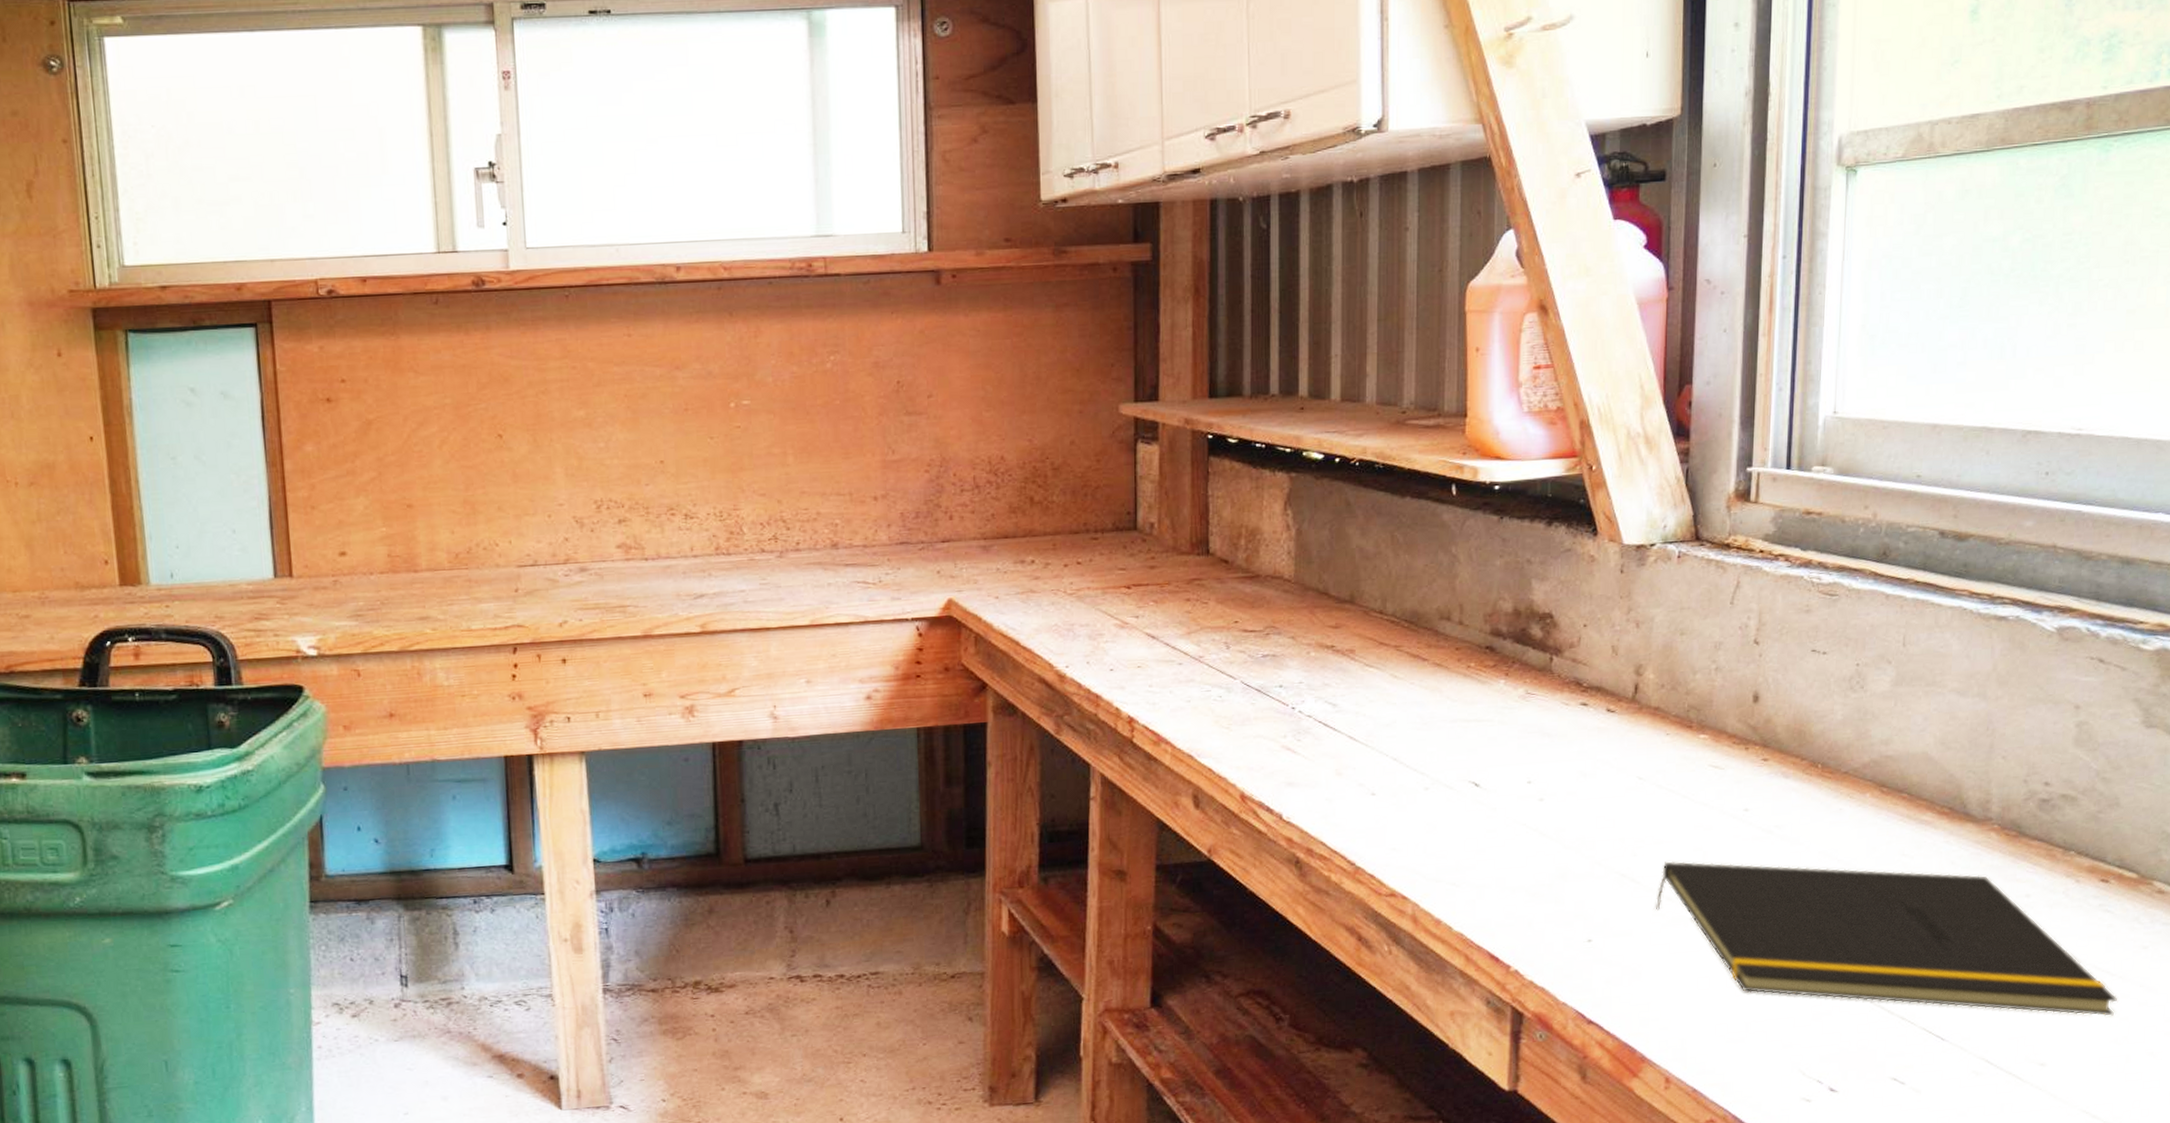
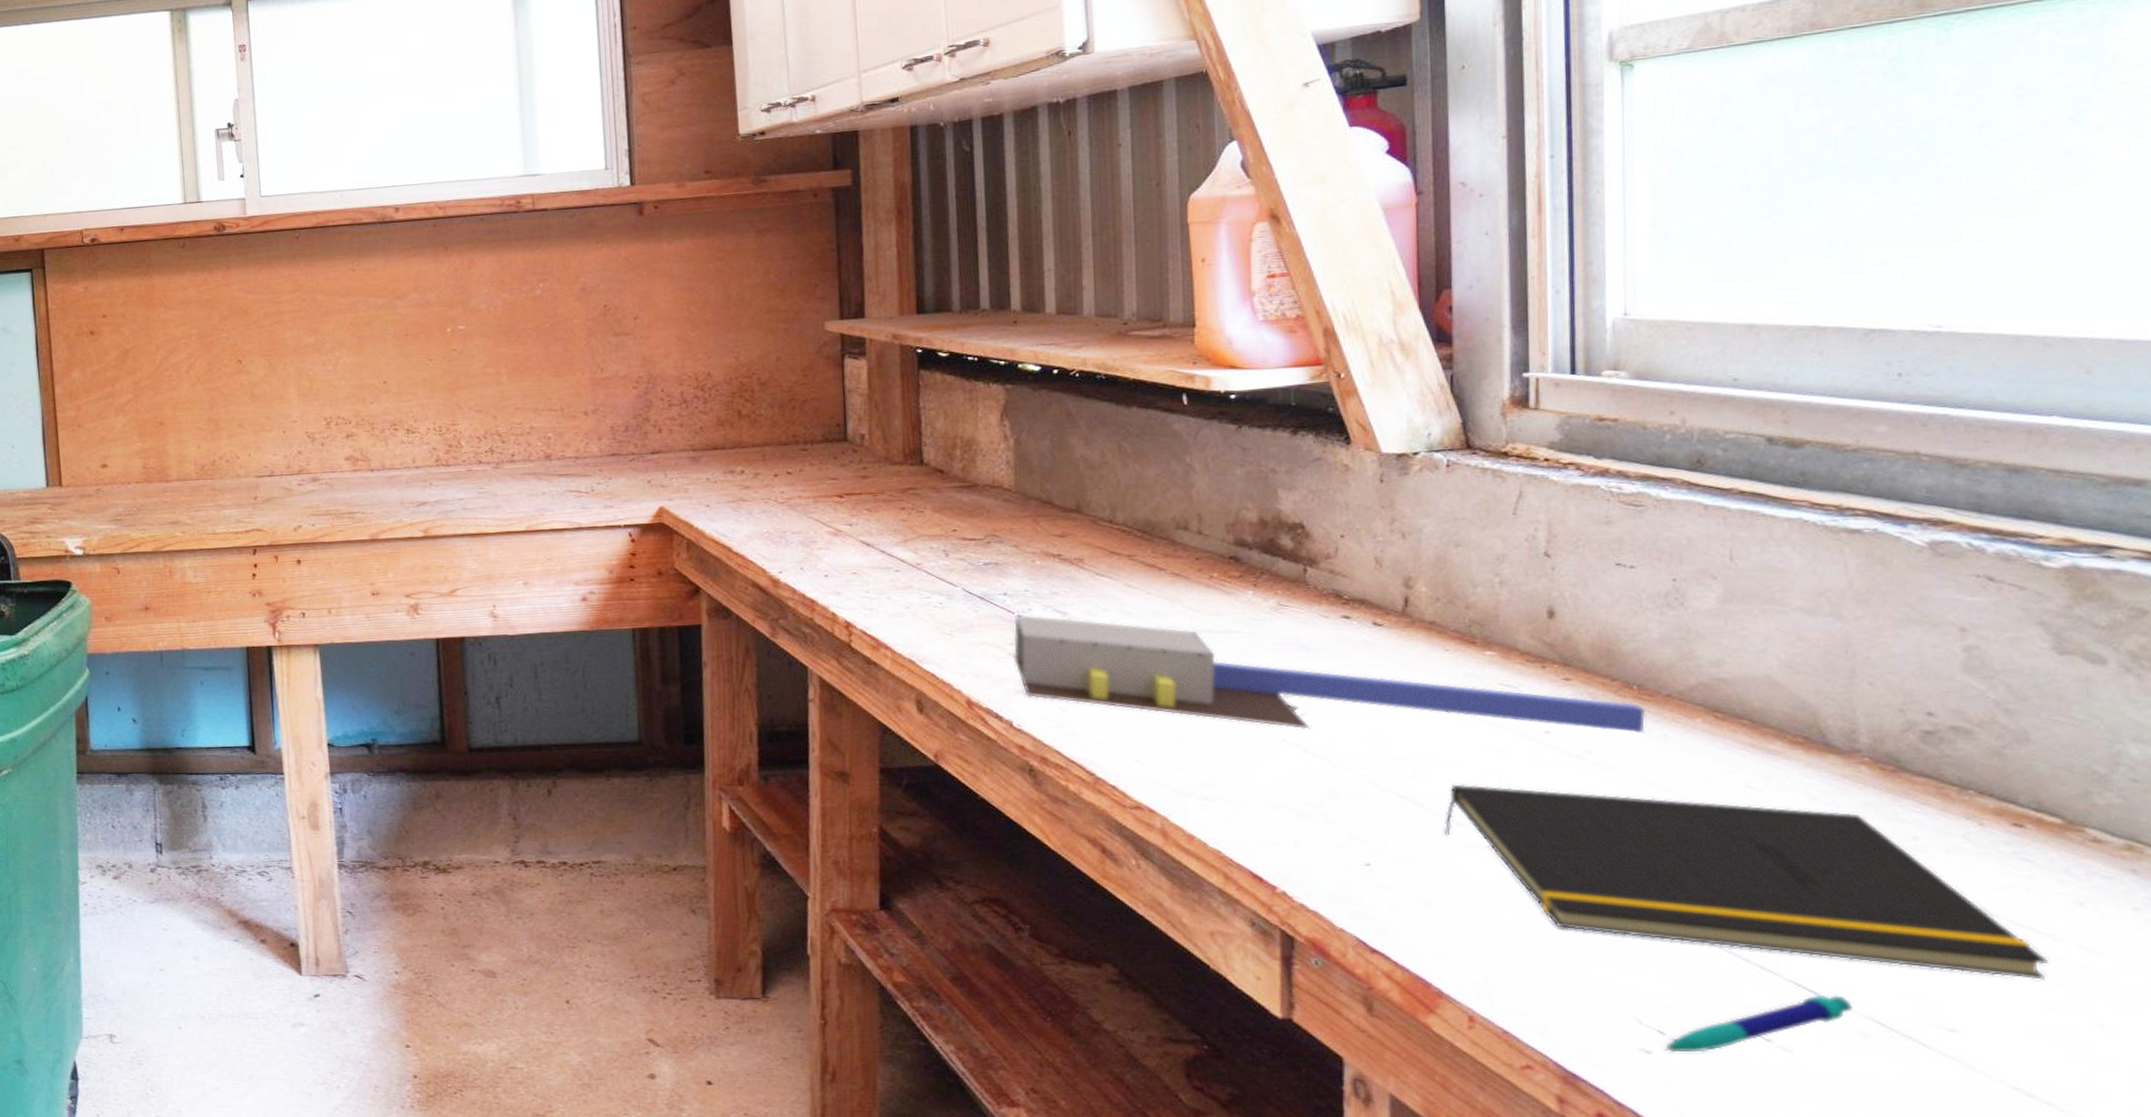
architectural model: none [1285,706,1827,814] -> present [1013,614,1646,734]
pen: none [1821,1039,1969,1100] -> present [1664,994,1852,1053]

